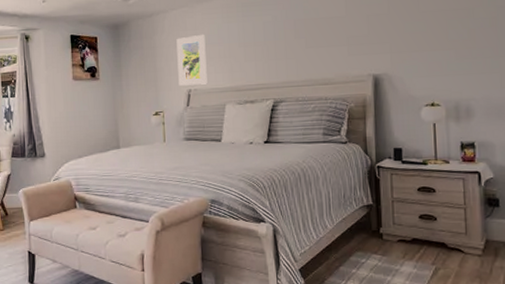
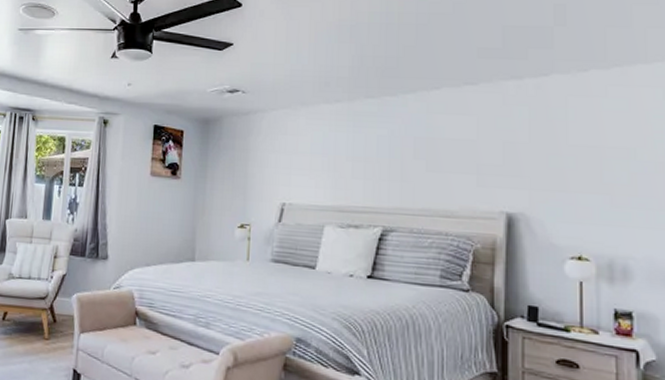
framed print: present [176,34,208,86] -> none [271,141,307,199]

